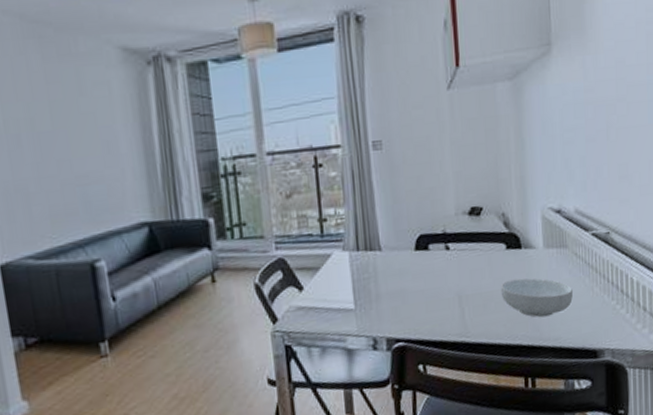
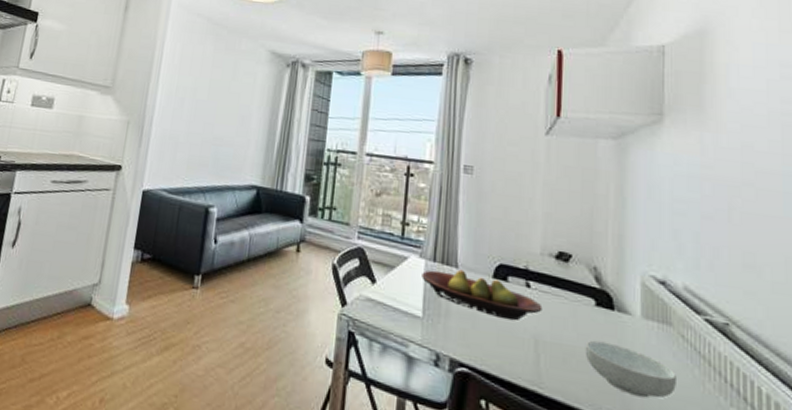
fruit bowl: none [347,250,462,287] -> present [422,269,543,321]

